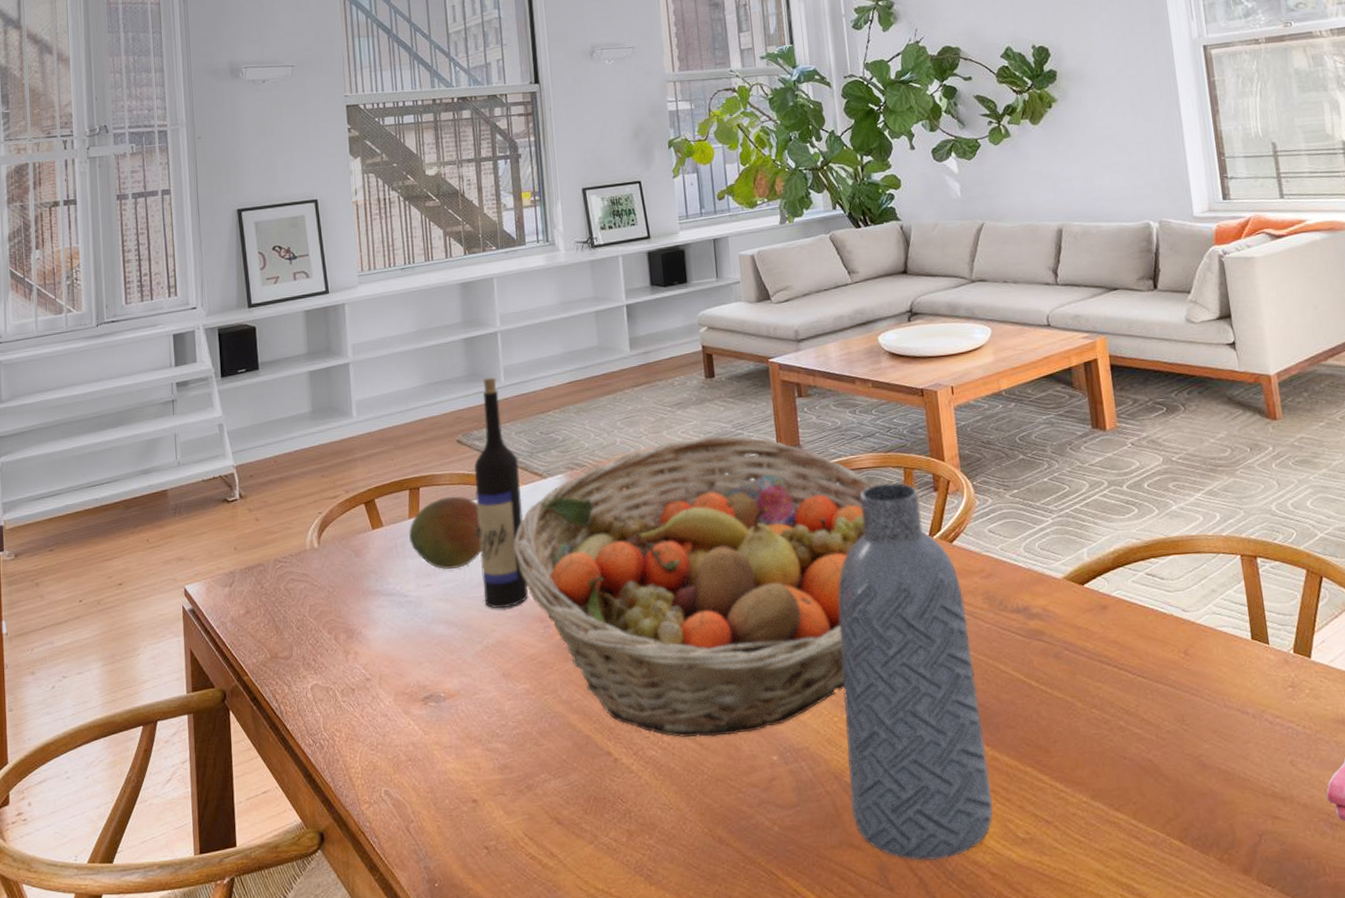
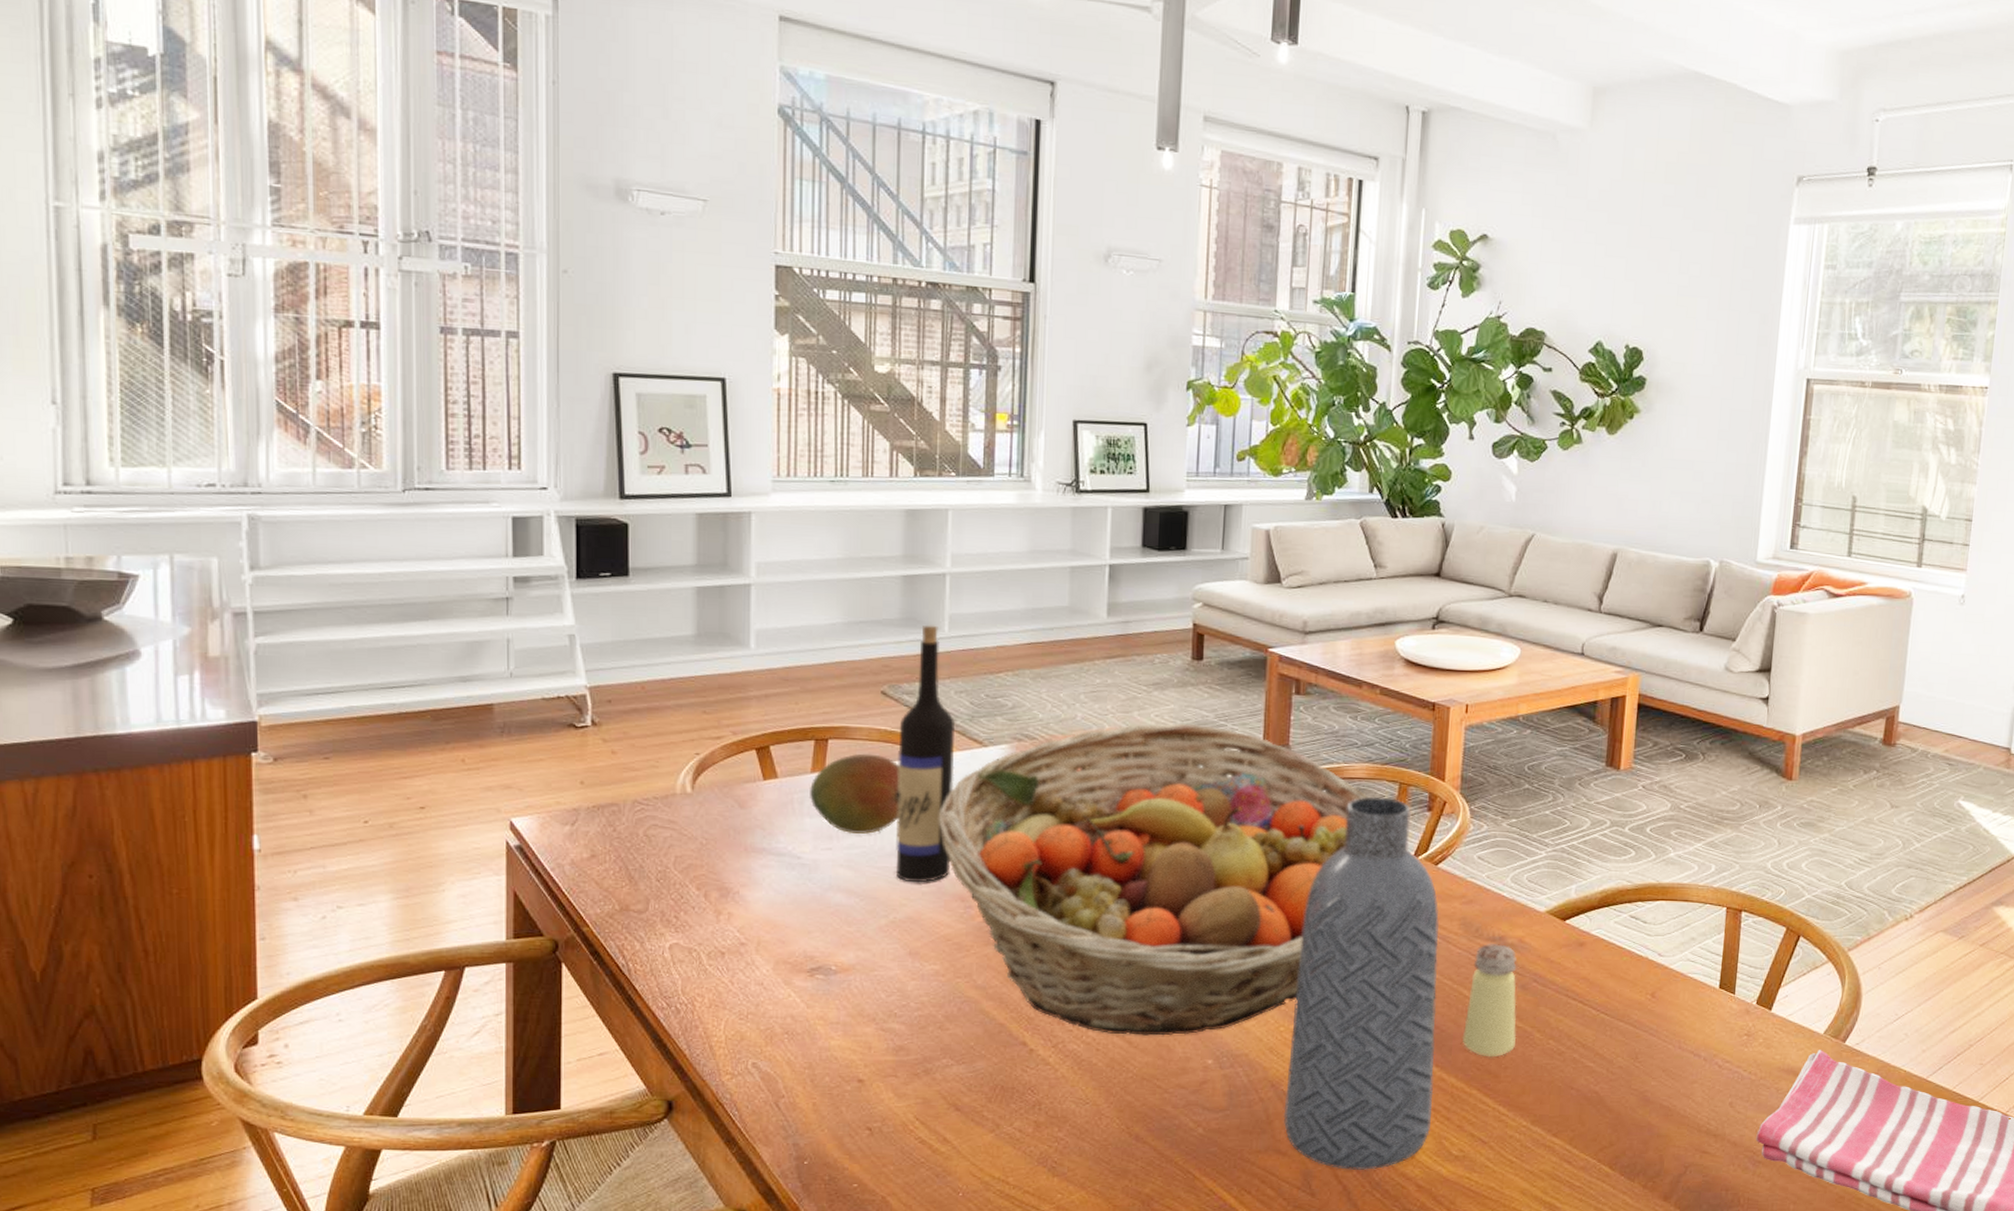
saltshaker: none [1004,614,1060,732] -> present [1462,943,1517,1058]

